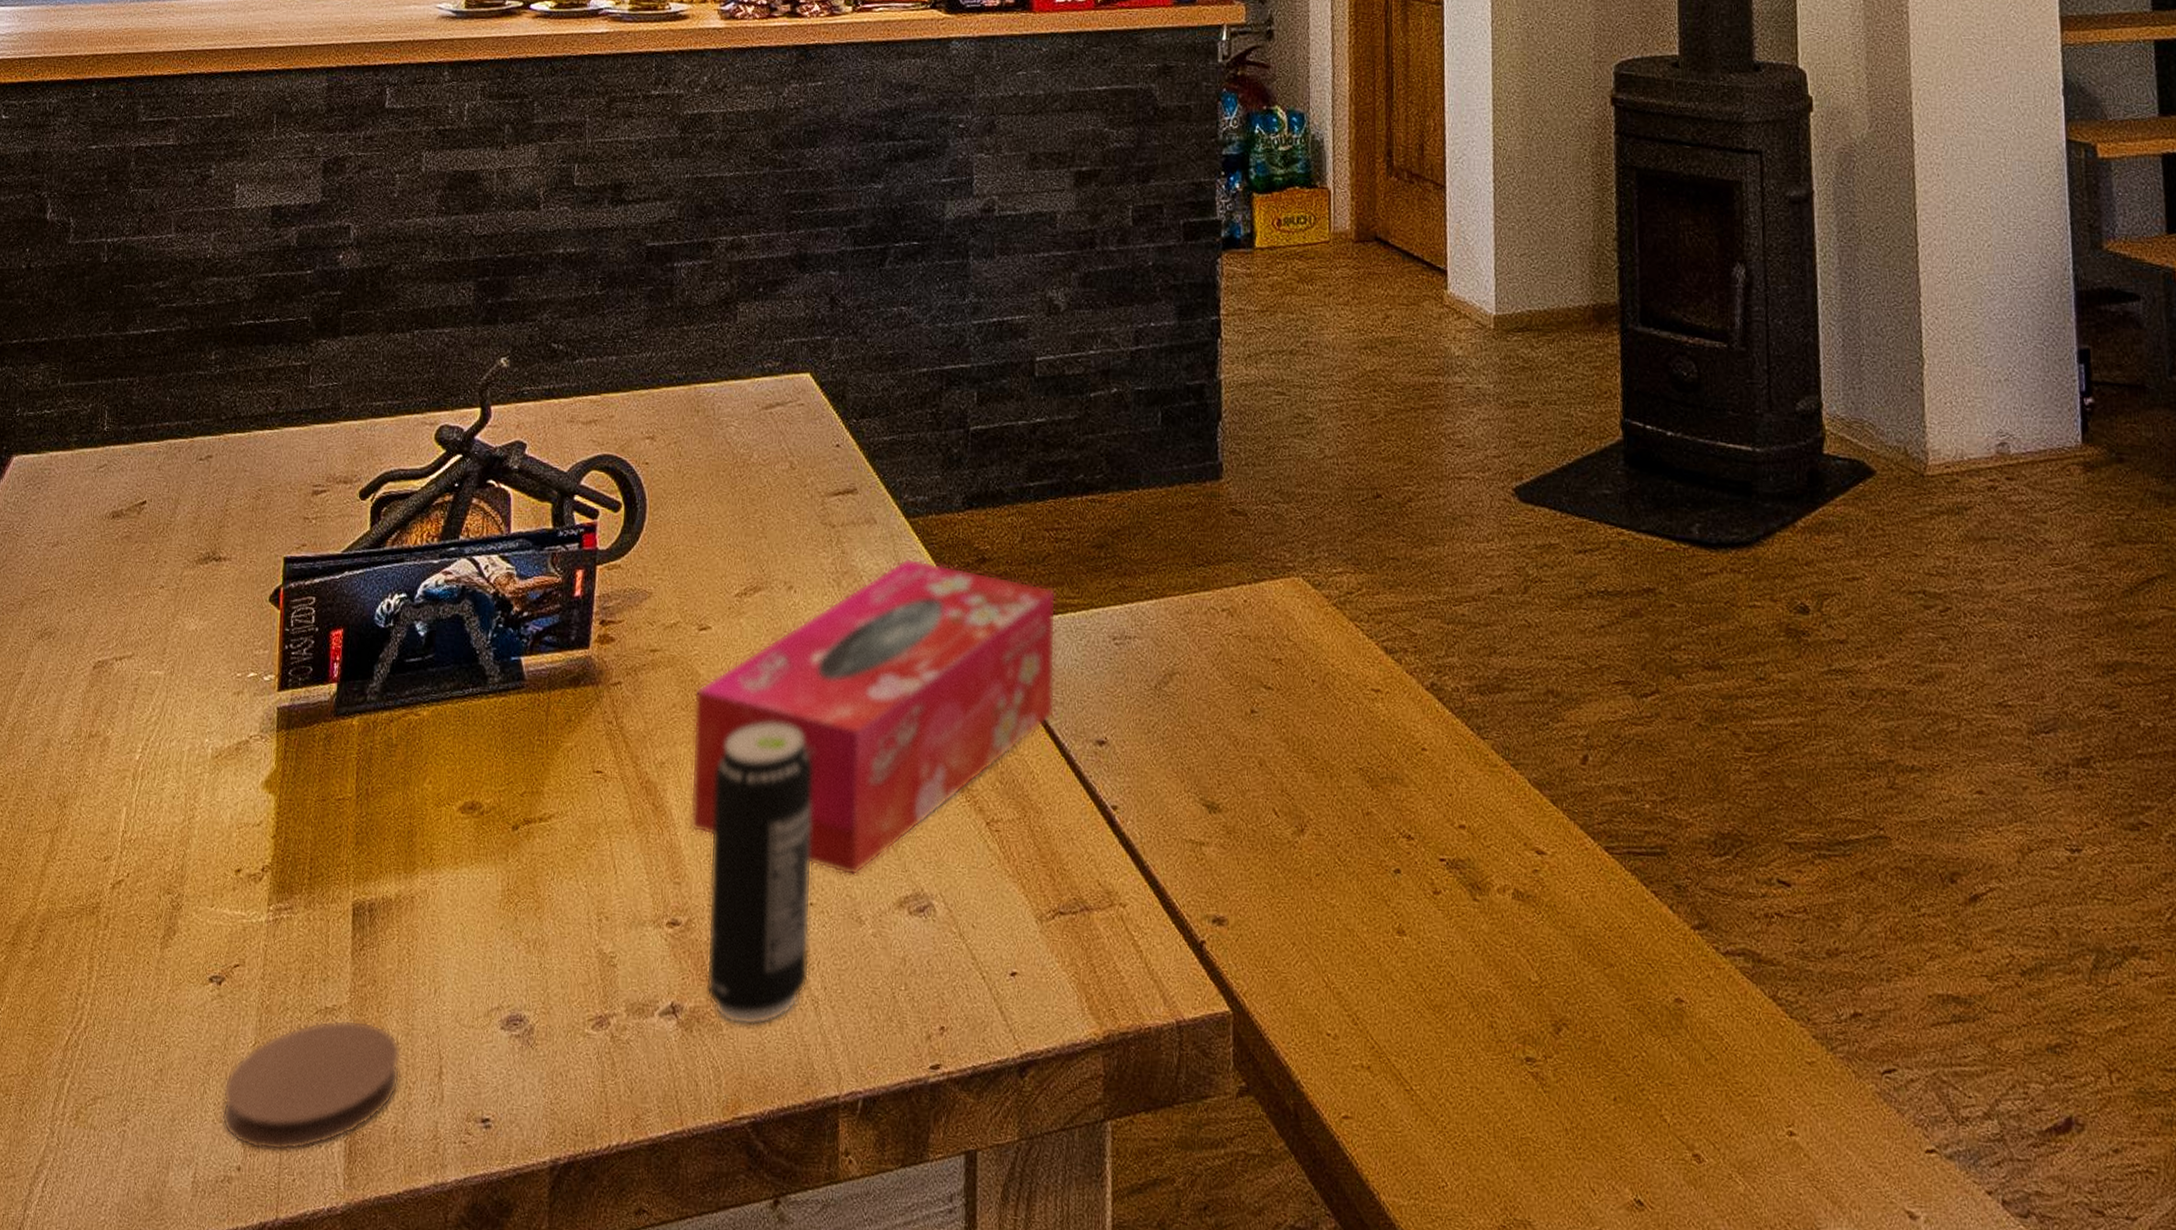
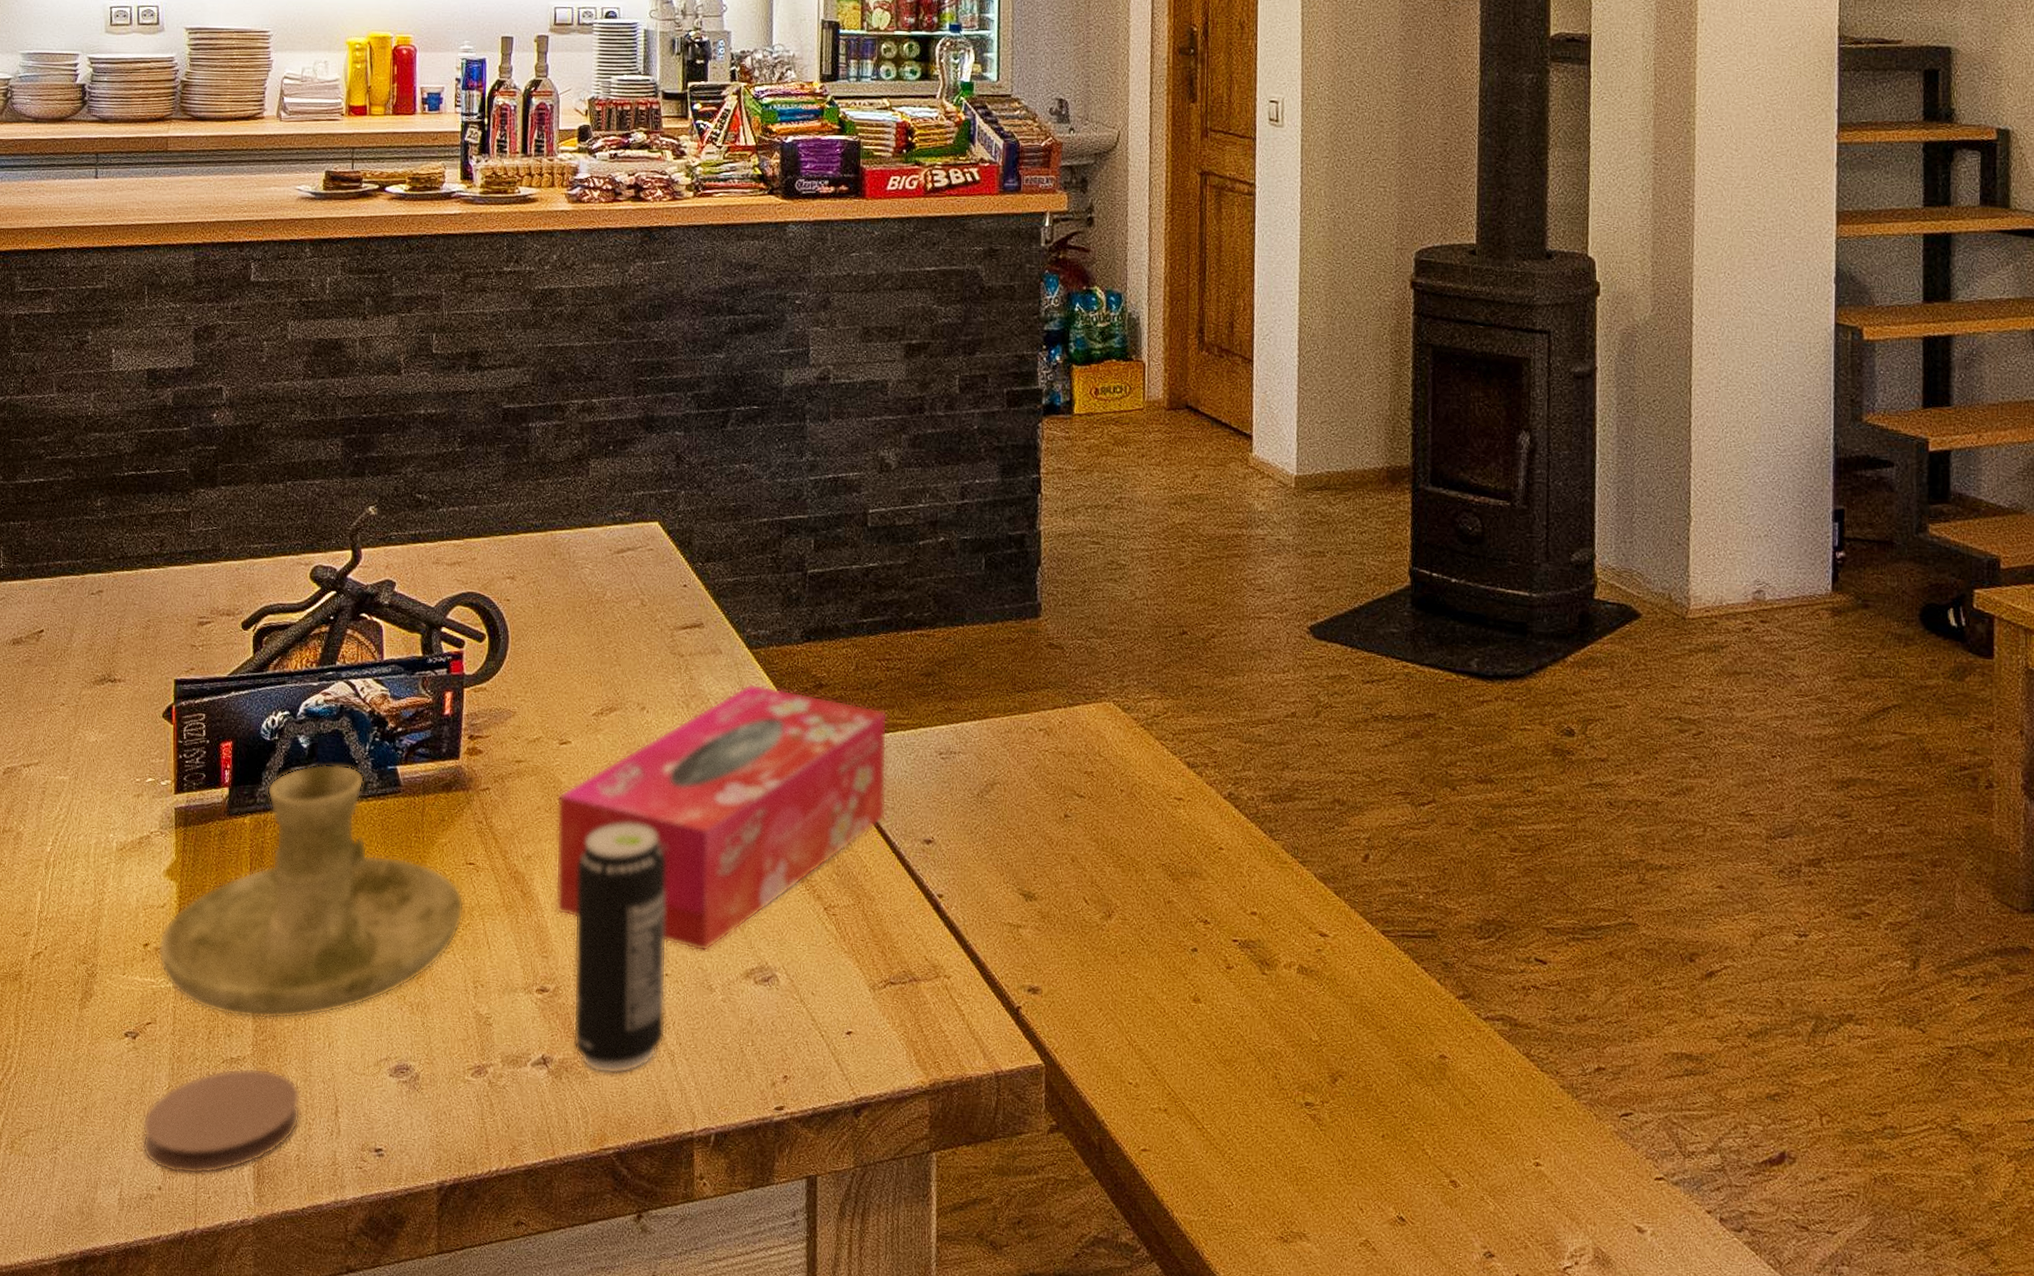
candle holder: none [250,654,590,960] -> present [157,764,465,1020]

